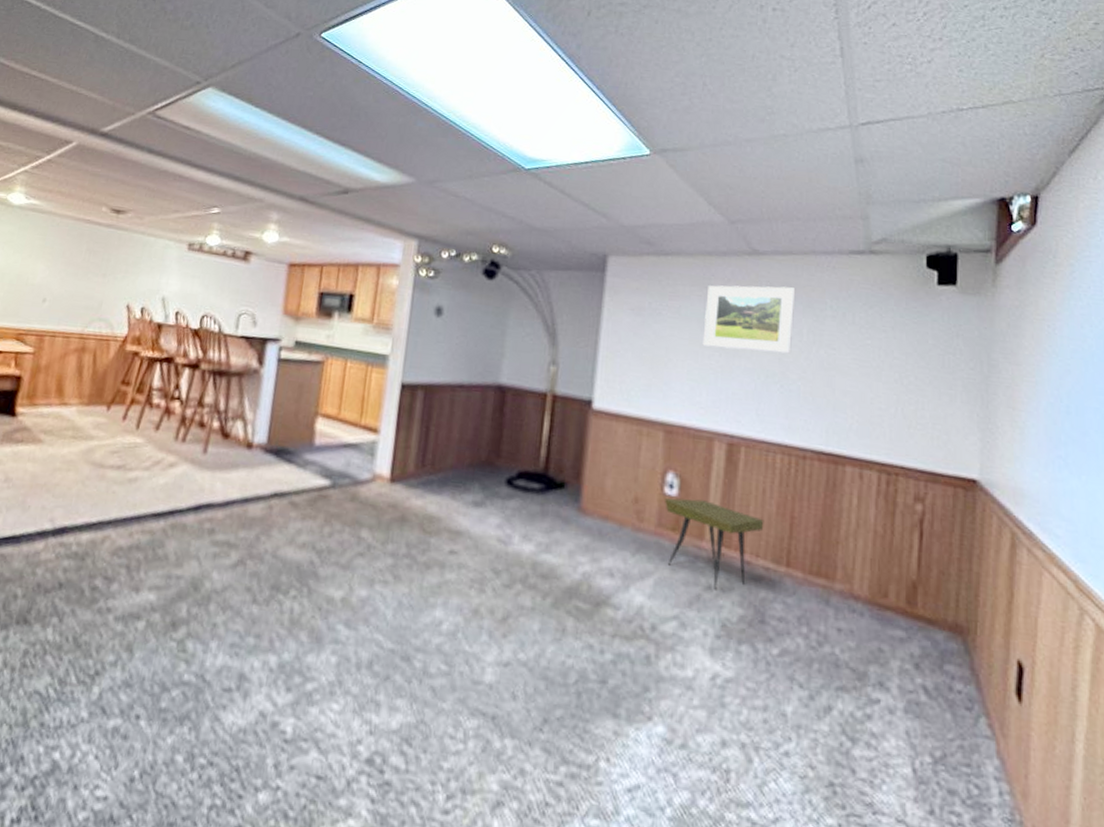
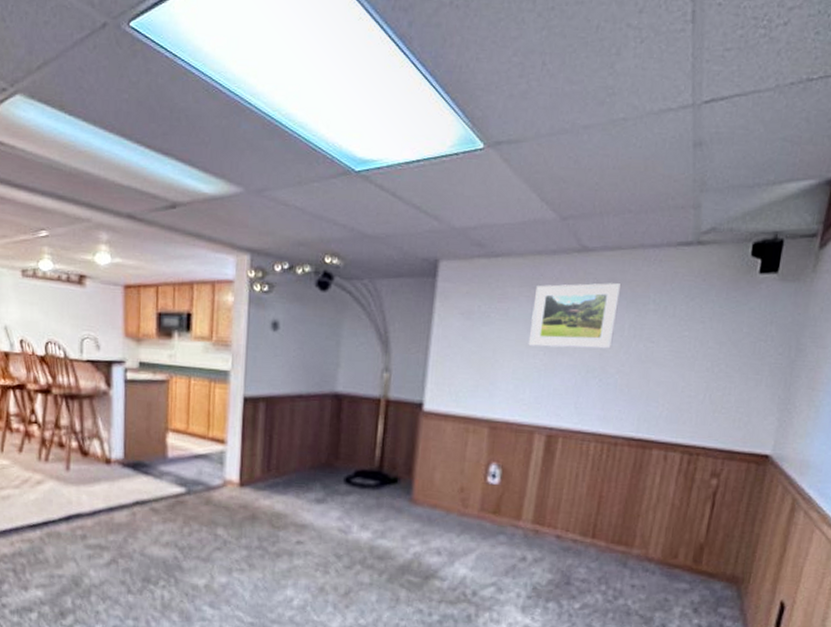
side table: present [665,498,764,590] -> none [487,486,576,560]

